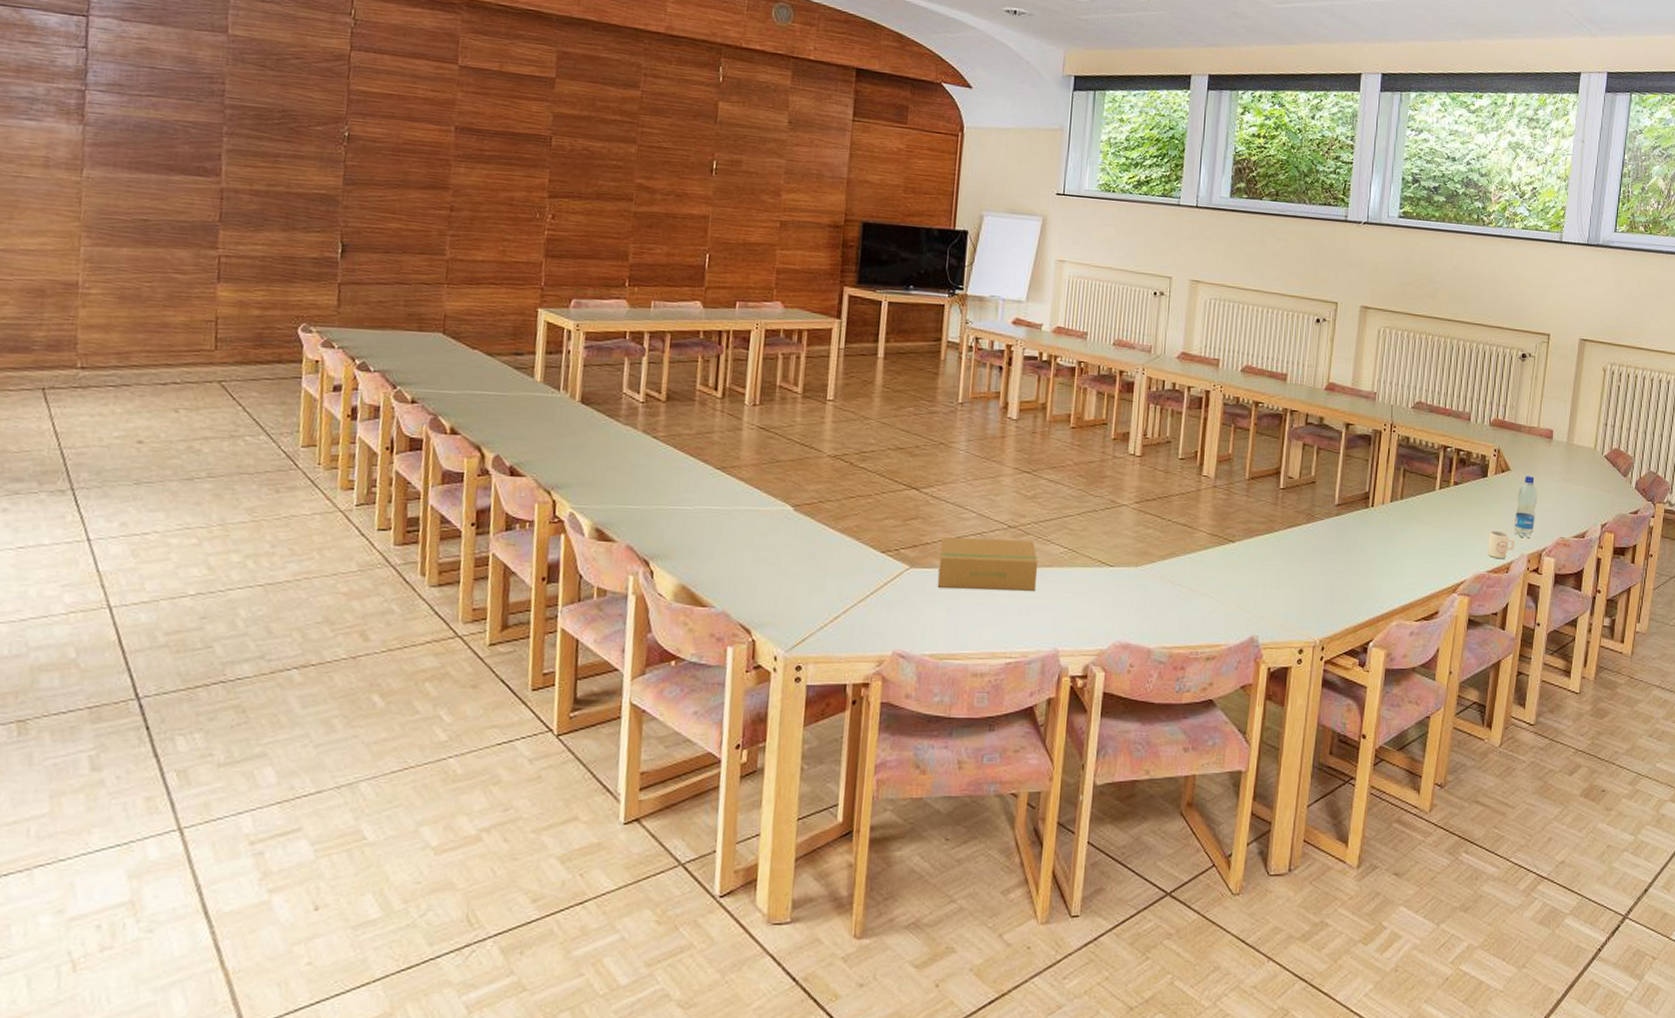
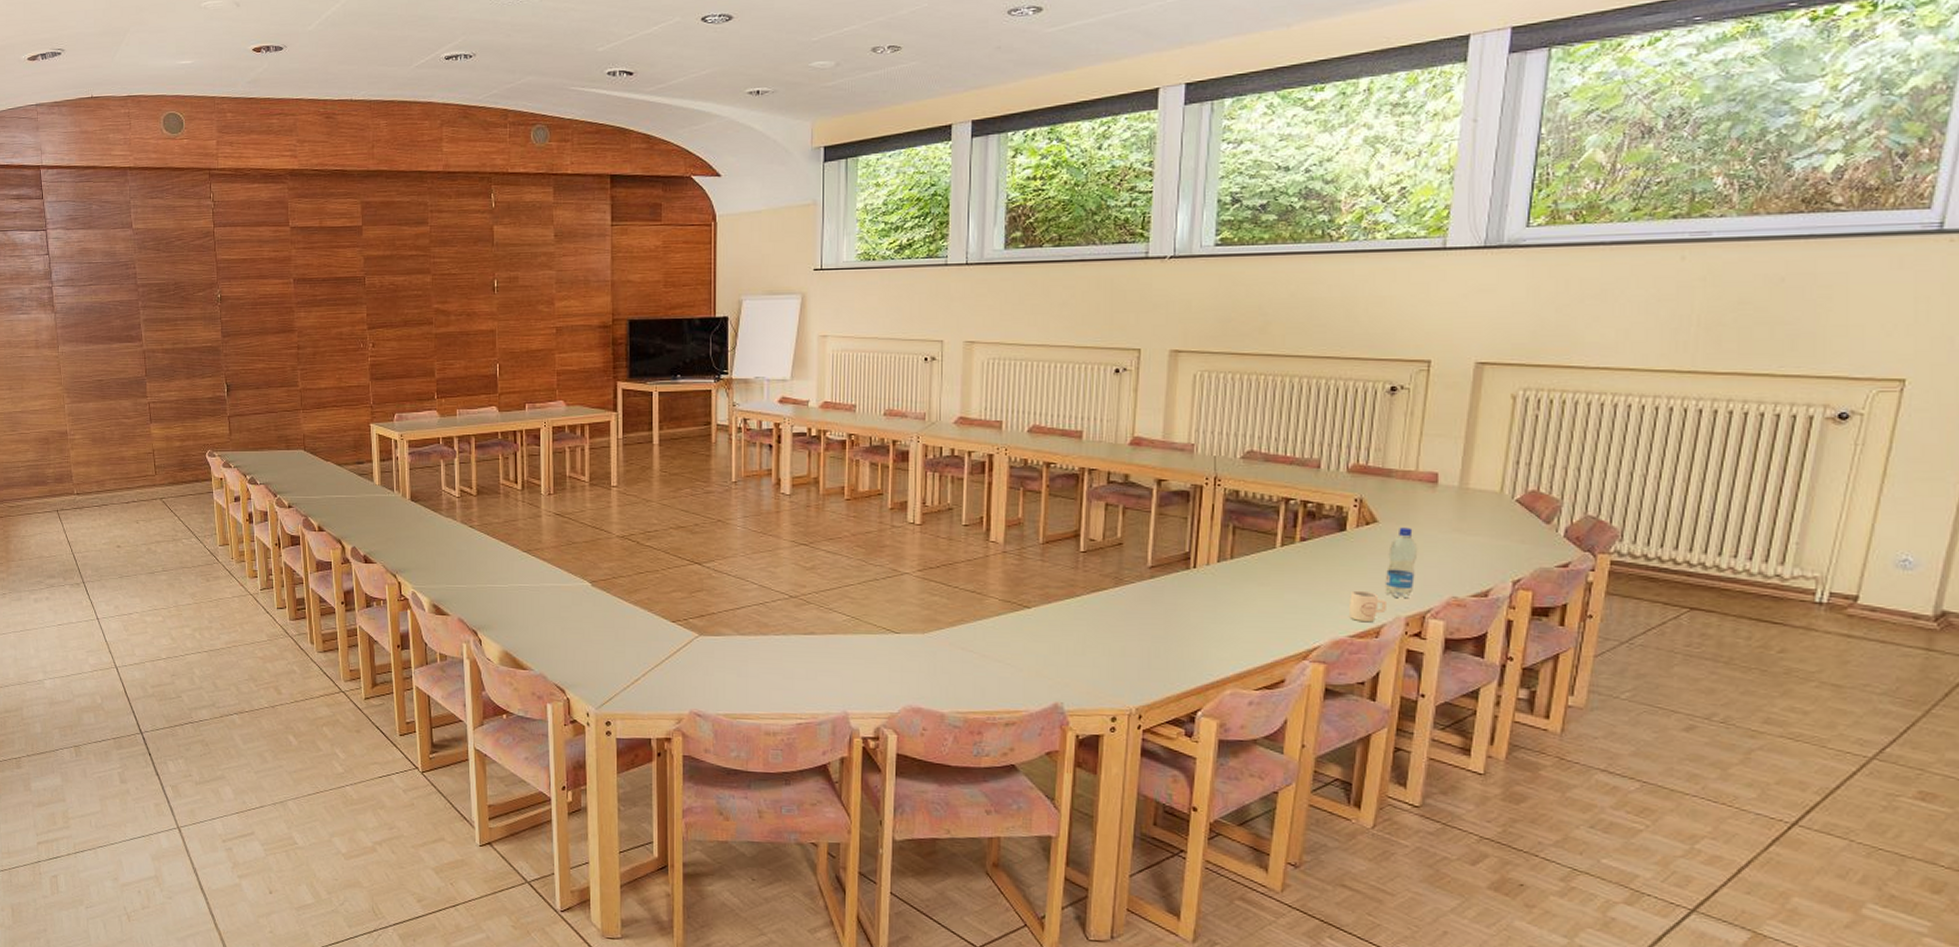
box: present [937,537,1039,591] -> none [726,608,822,657]

